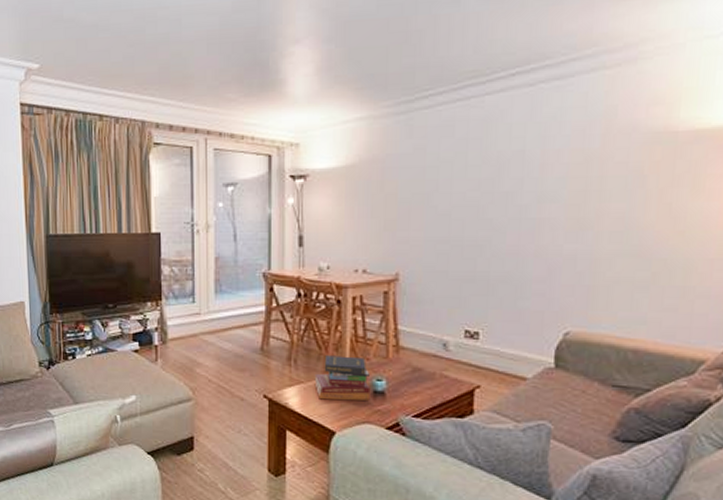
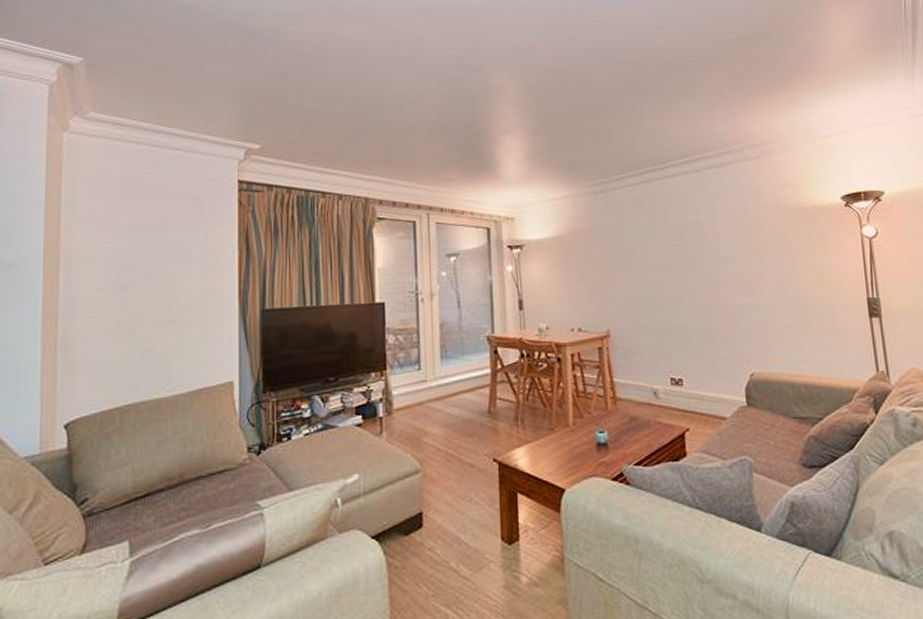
books: present [314,355,371,401] -> none [541,411,595,458]

